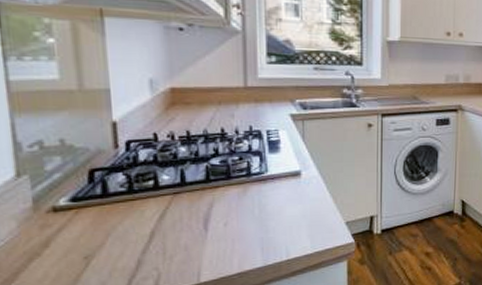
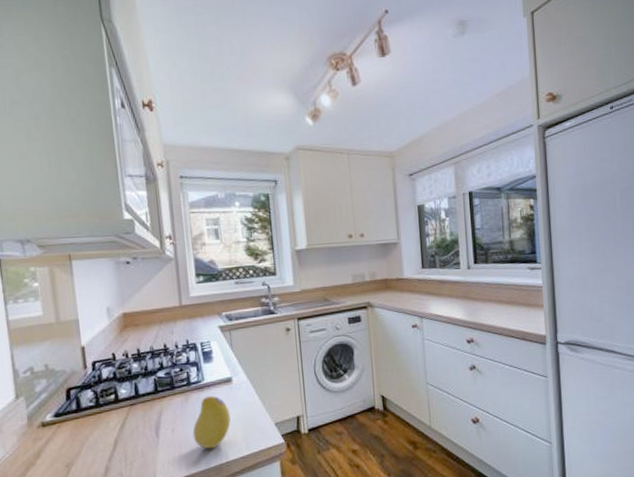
fruit: none [249,189,295,246] -> present [192,395,231,449]

